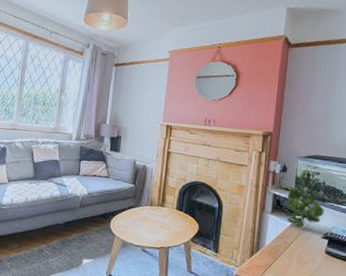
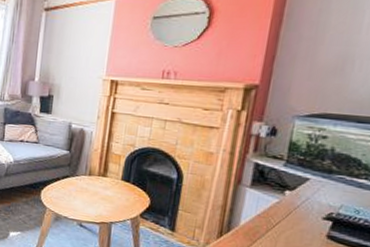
banana bunch: present [286,168,325,228] -> none [272,131,330,206]

